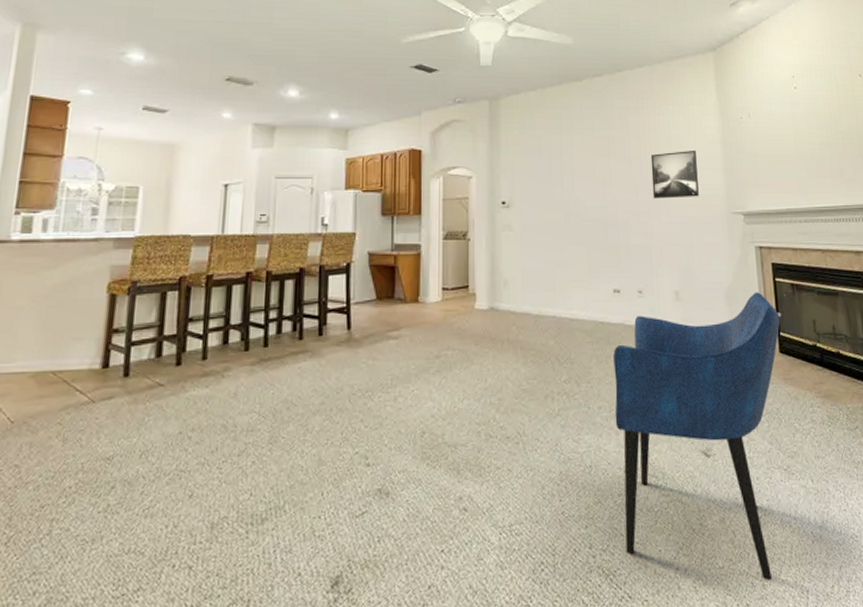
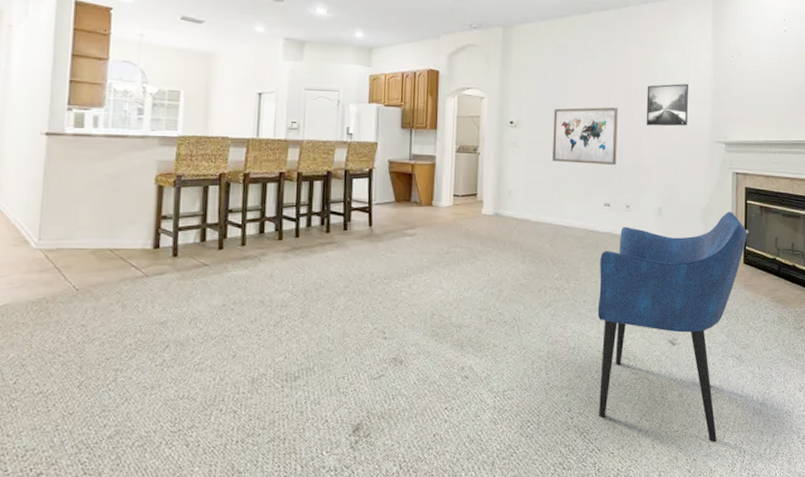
wall art: none [550,180,624,246] -> present [552,107,618,166]

